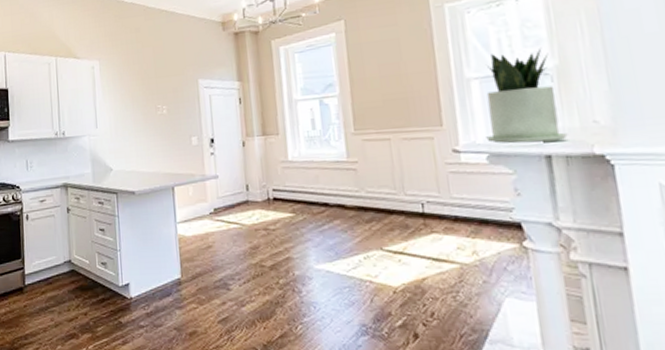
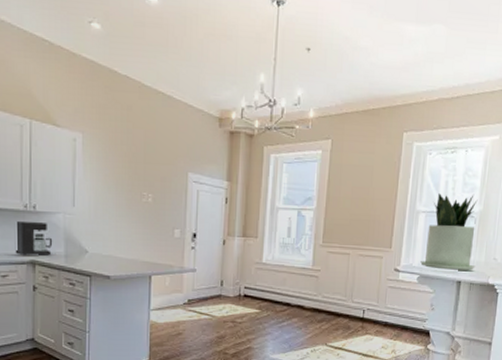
coffee maker: none [50,146,81,180] -> present [15,220,53,256]

